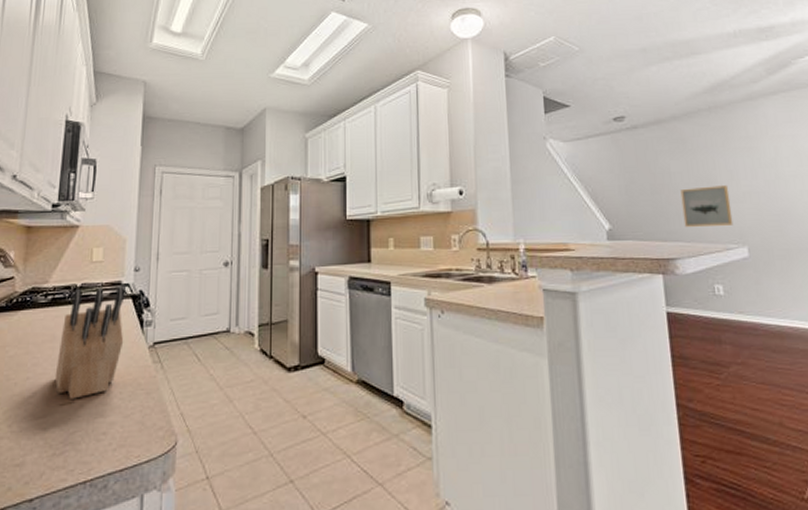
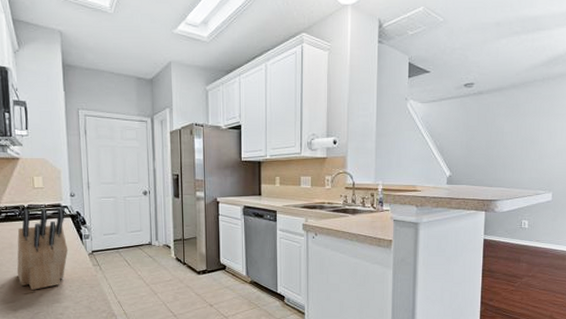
wall art: present [680,185,734,227] -> none [507,144,547,176]

